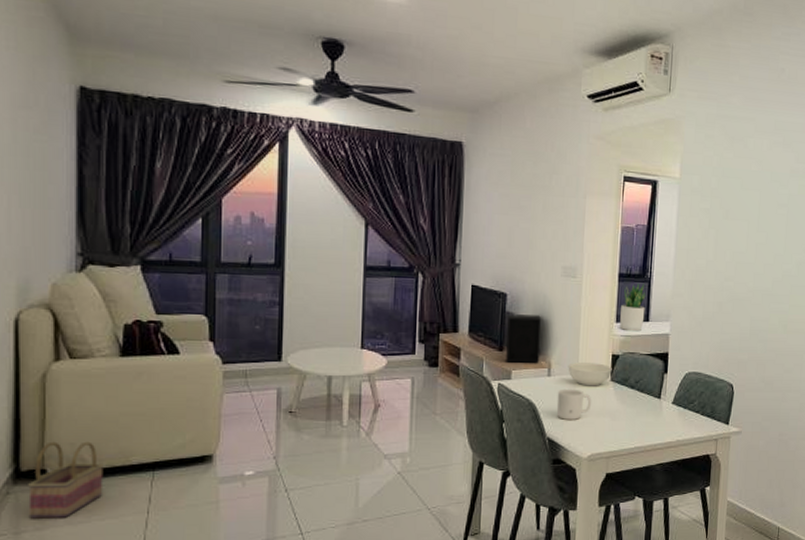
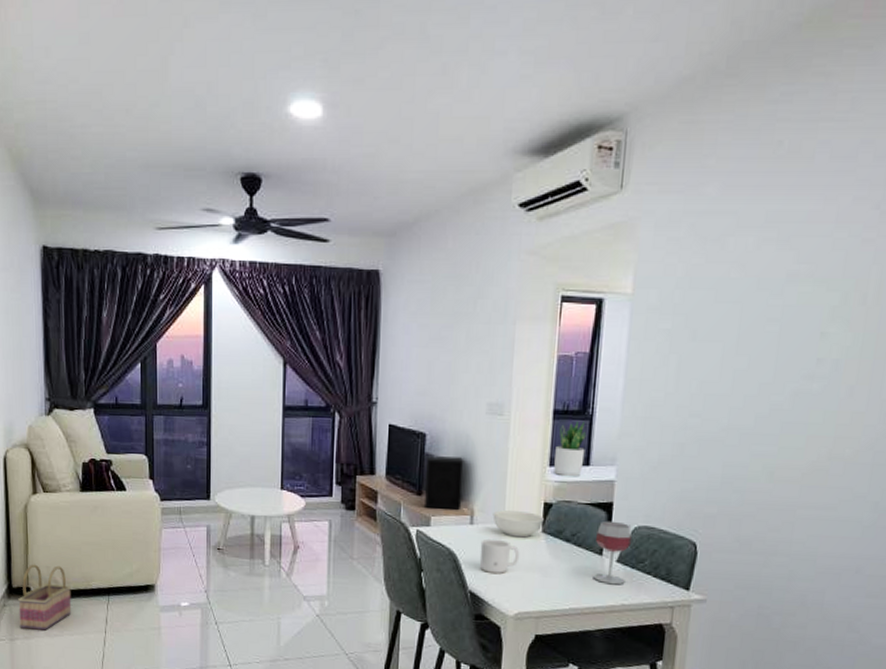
wineglass: none [653,368,684,424] -> present [593,520,633,585]

